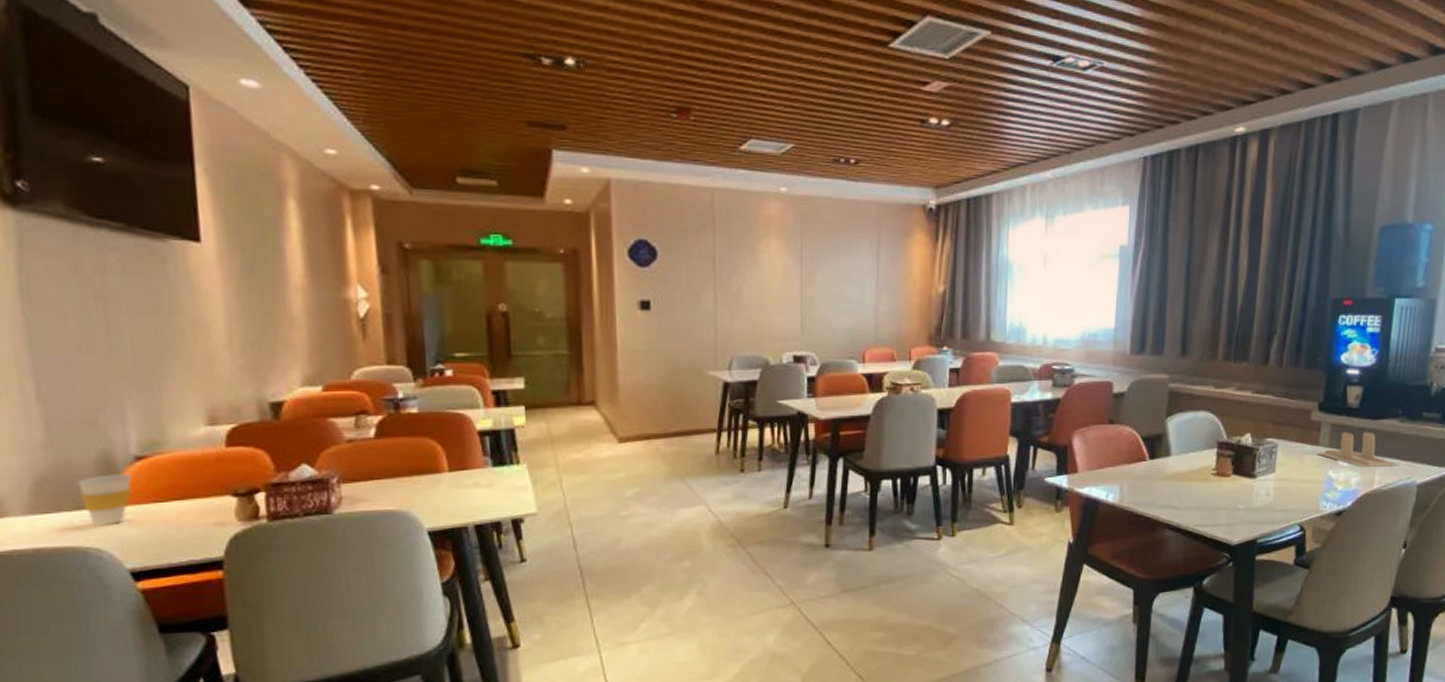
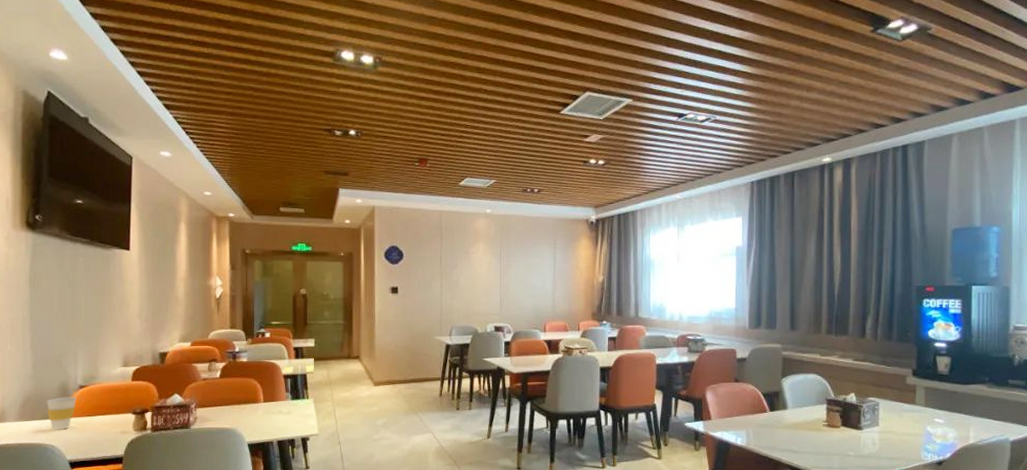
napkin holder: present [1318,431,1399,467] -> none [916,394,991,425]

